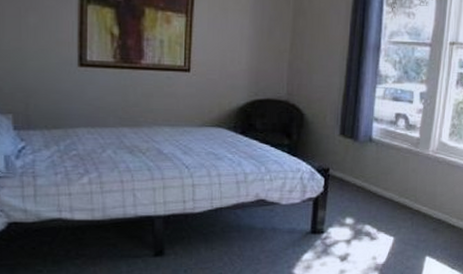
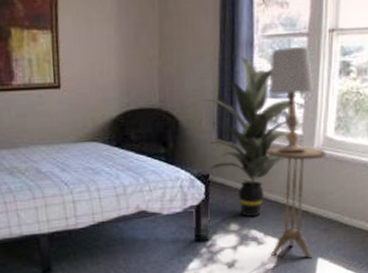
indoor plant: none [329,59,423,213] -> present [203,57,304,217]
side table: none [381,147,440,257] -> present [267,146,326,260]
table lamp: none [392,54,433,153] -> present [270,46,313,152]

